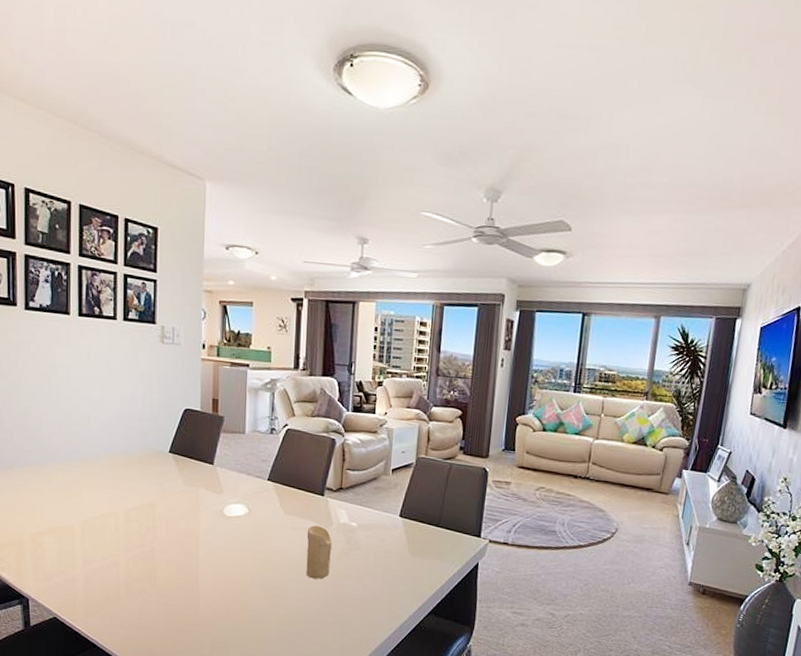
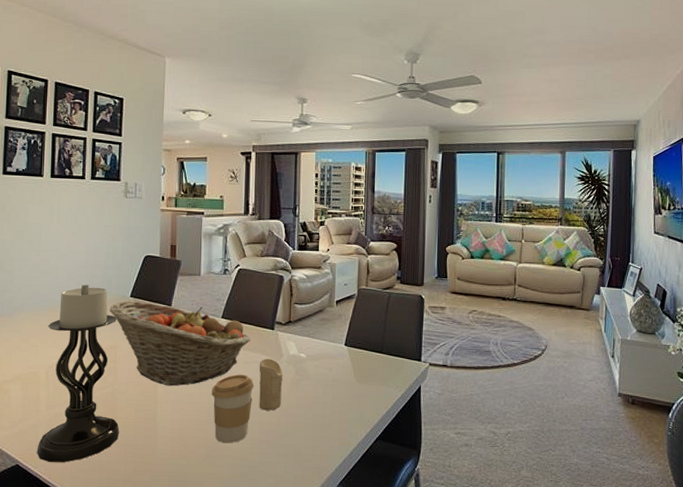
candle holder: none [74,436,160,618] -> present [37,284,120,463]
fruit basket: none [147,456,299,548] -> present [110,300,251,386]
coffee cup: none [256,540,301,609] -> present [211,374,254,444]

